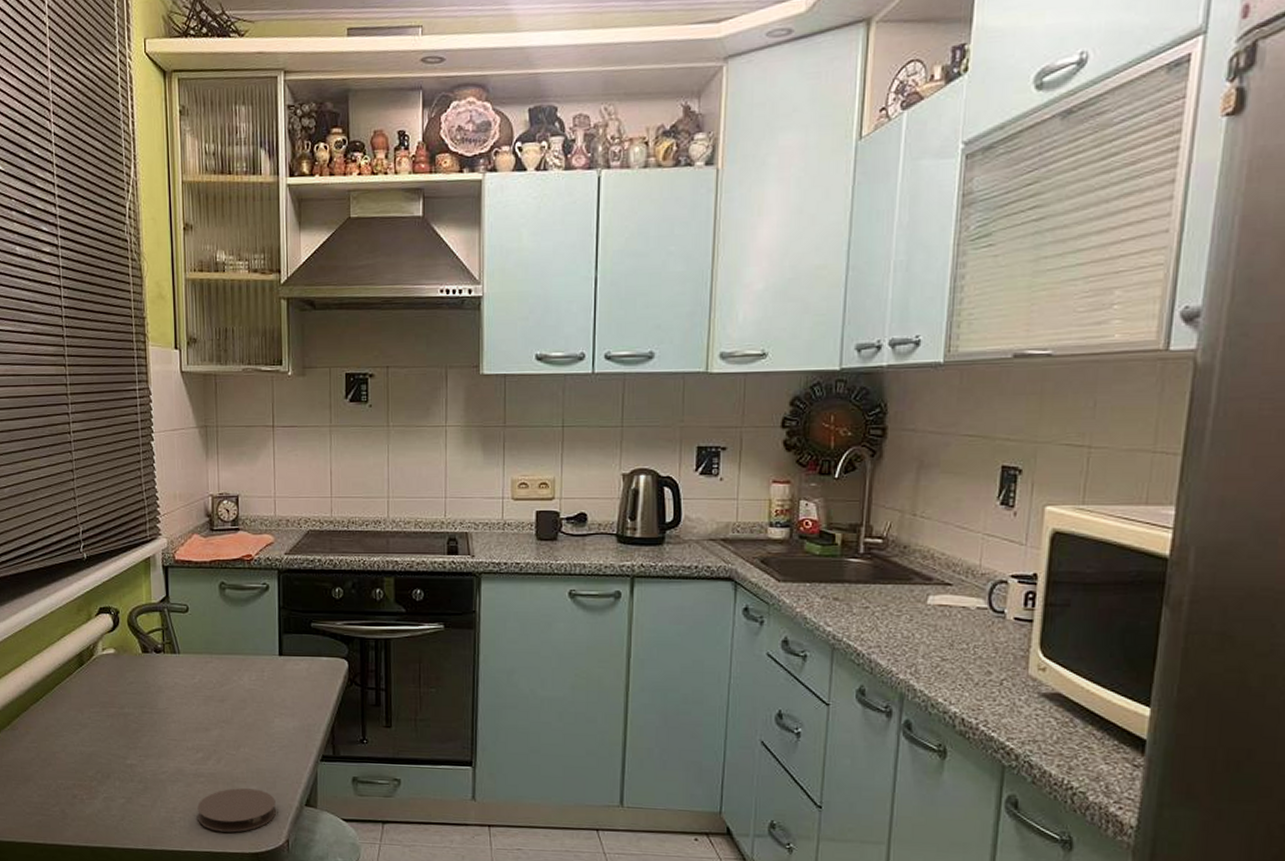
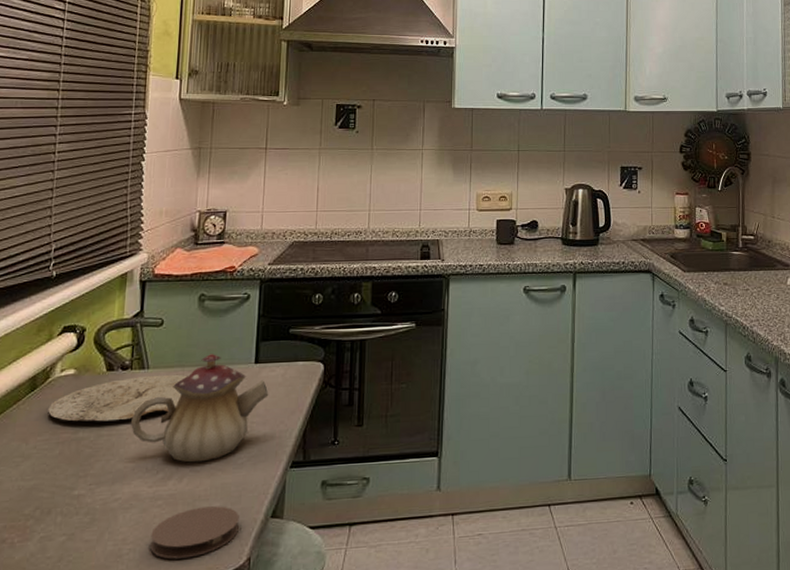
plate: none [96,660,217,701] -> present [48,374,188,422]
teapot: none [168,643,295,747] -> present [130,354,269,463]

